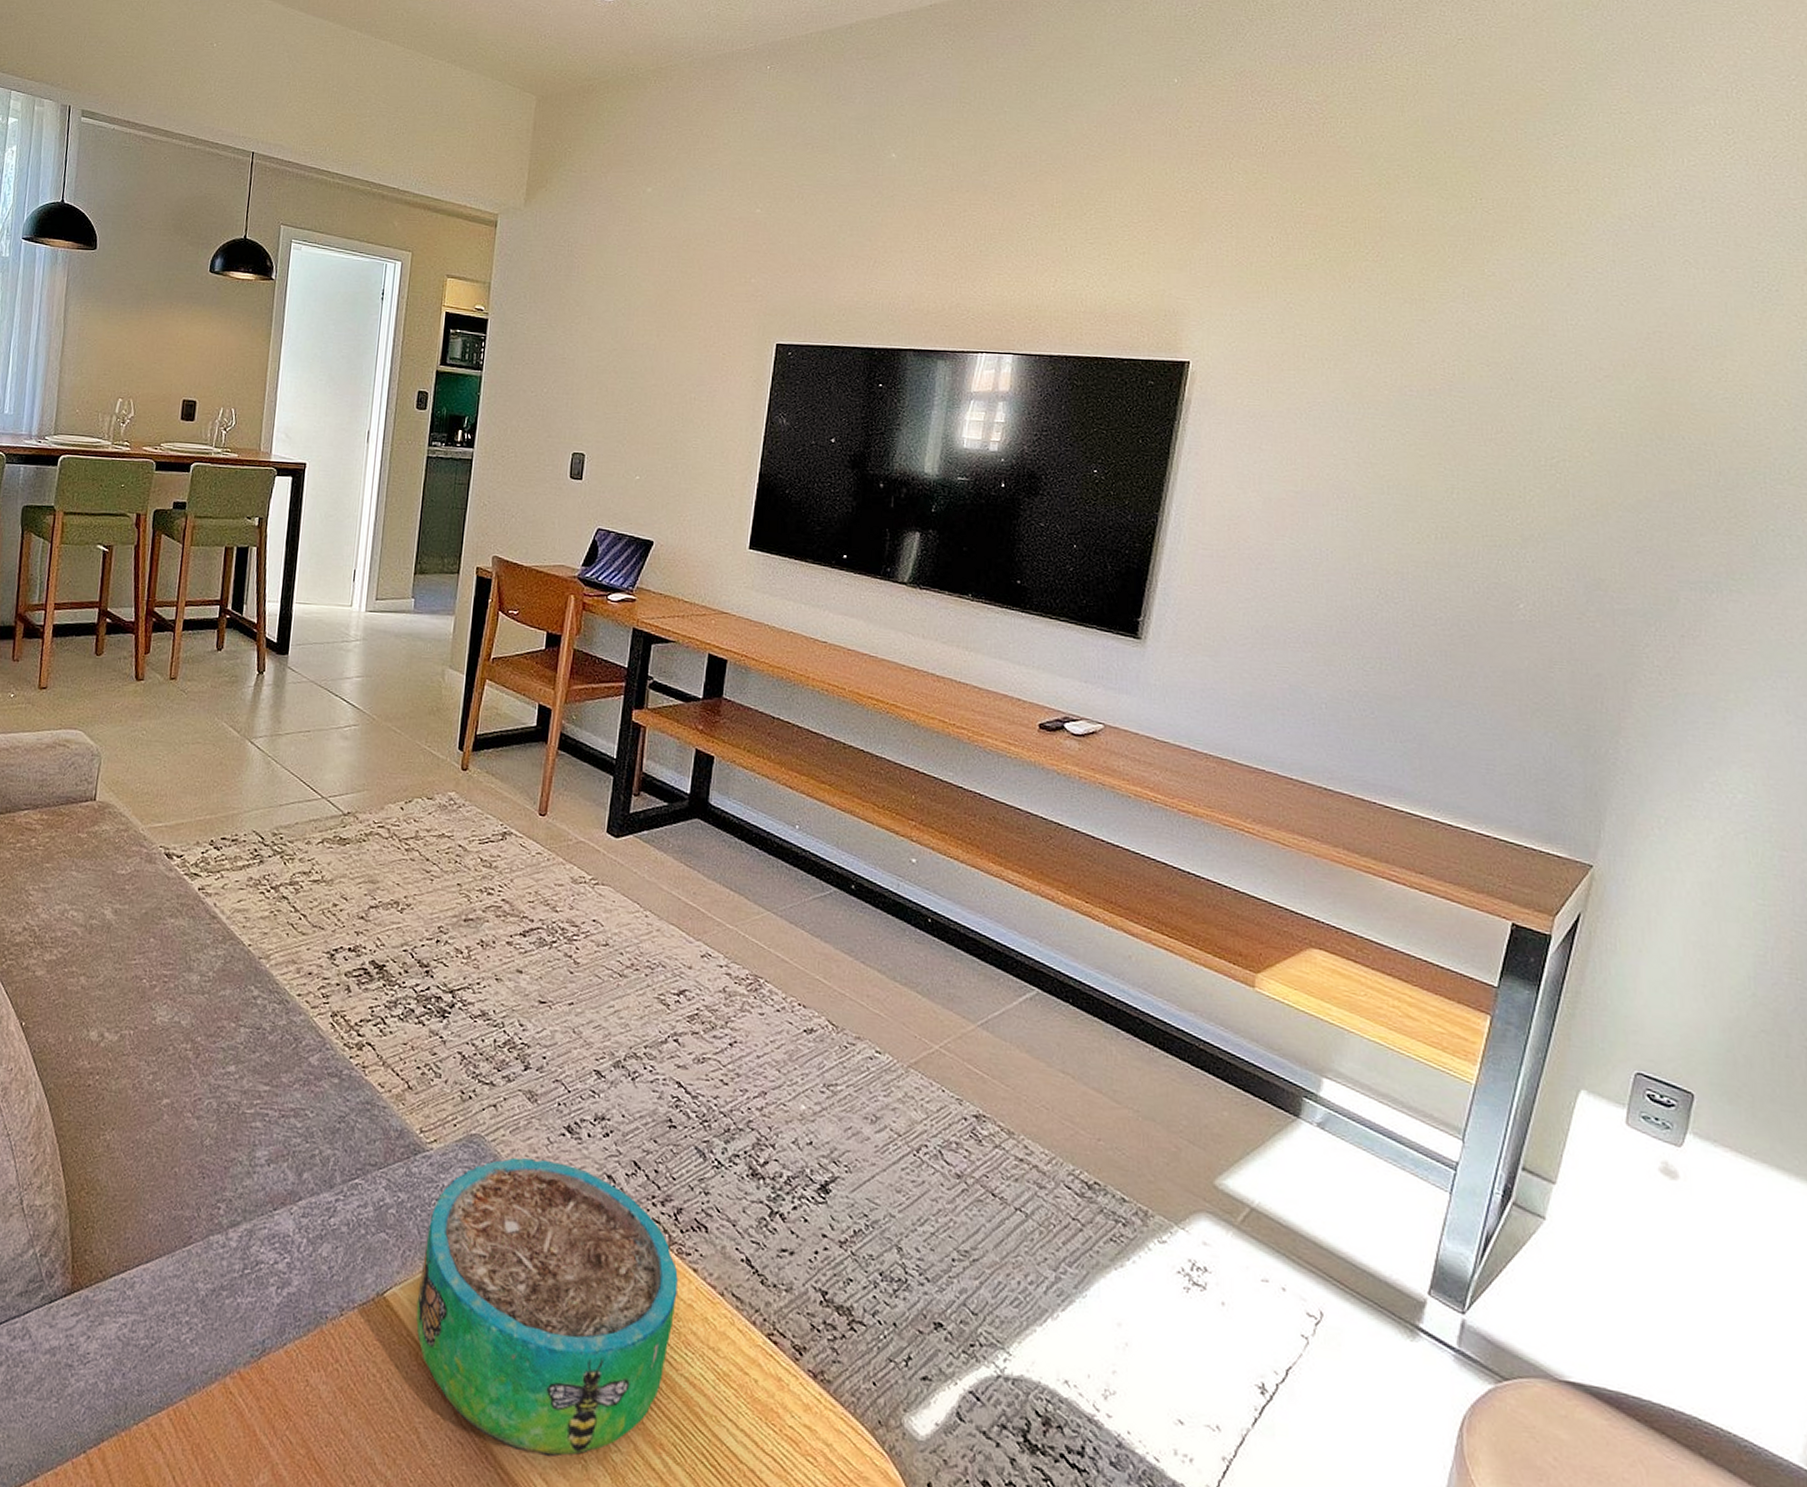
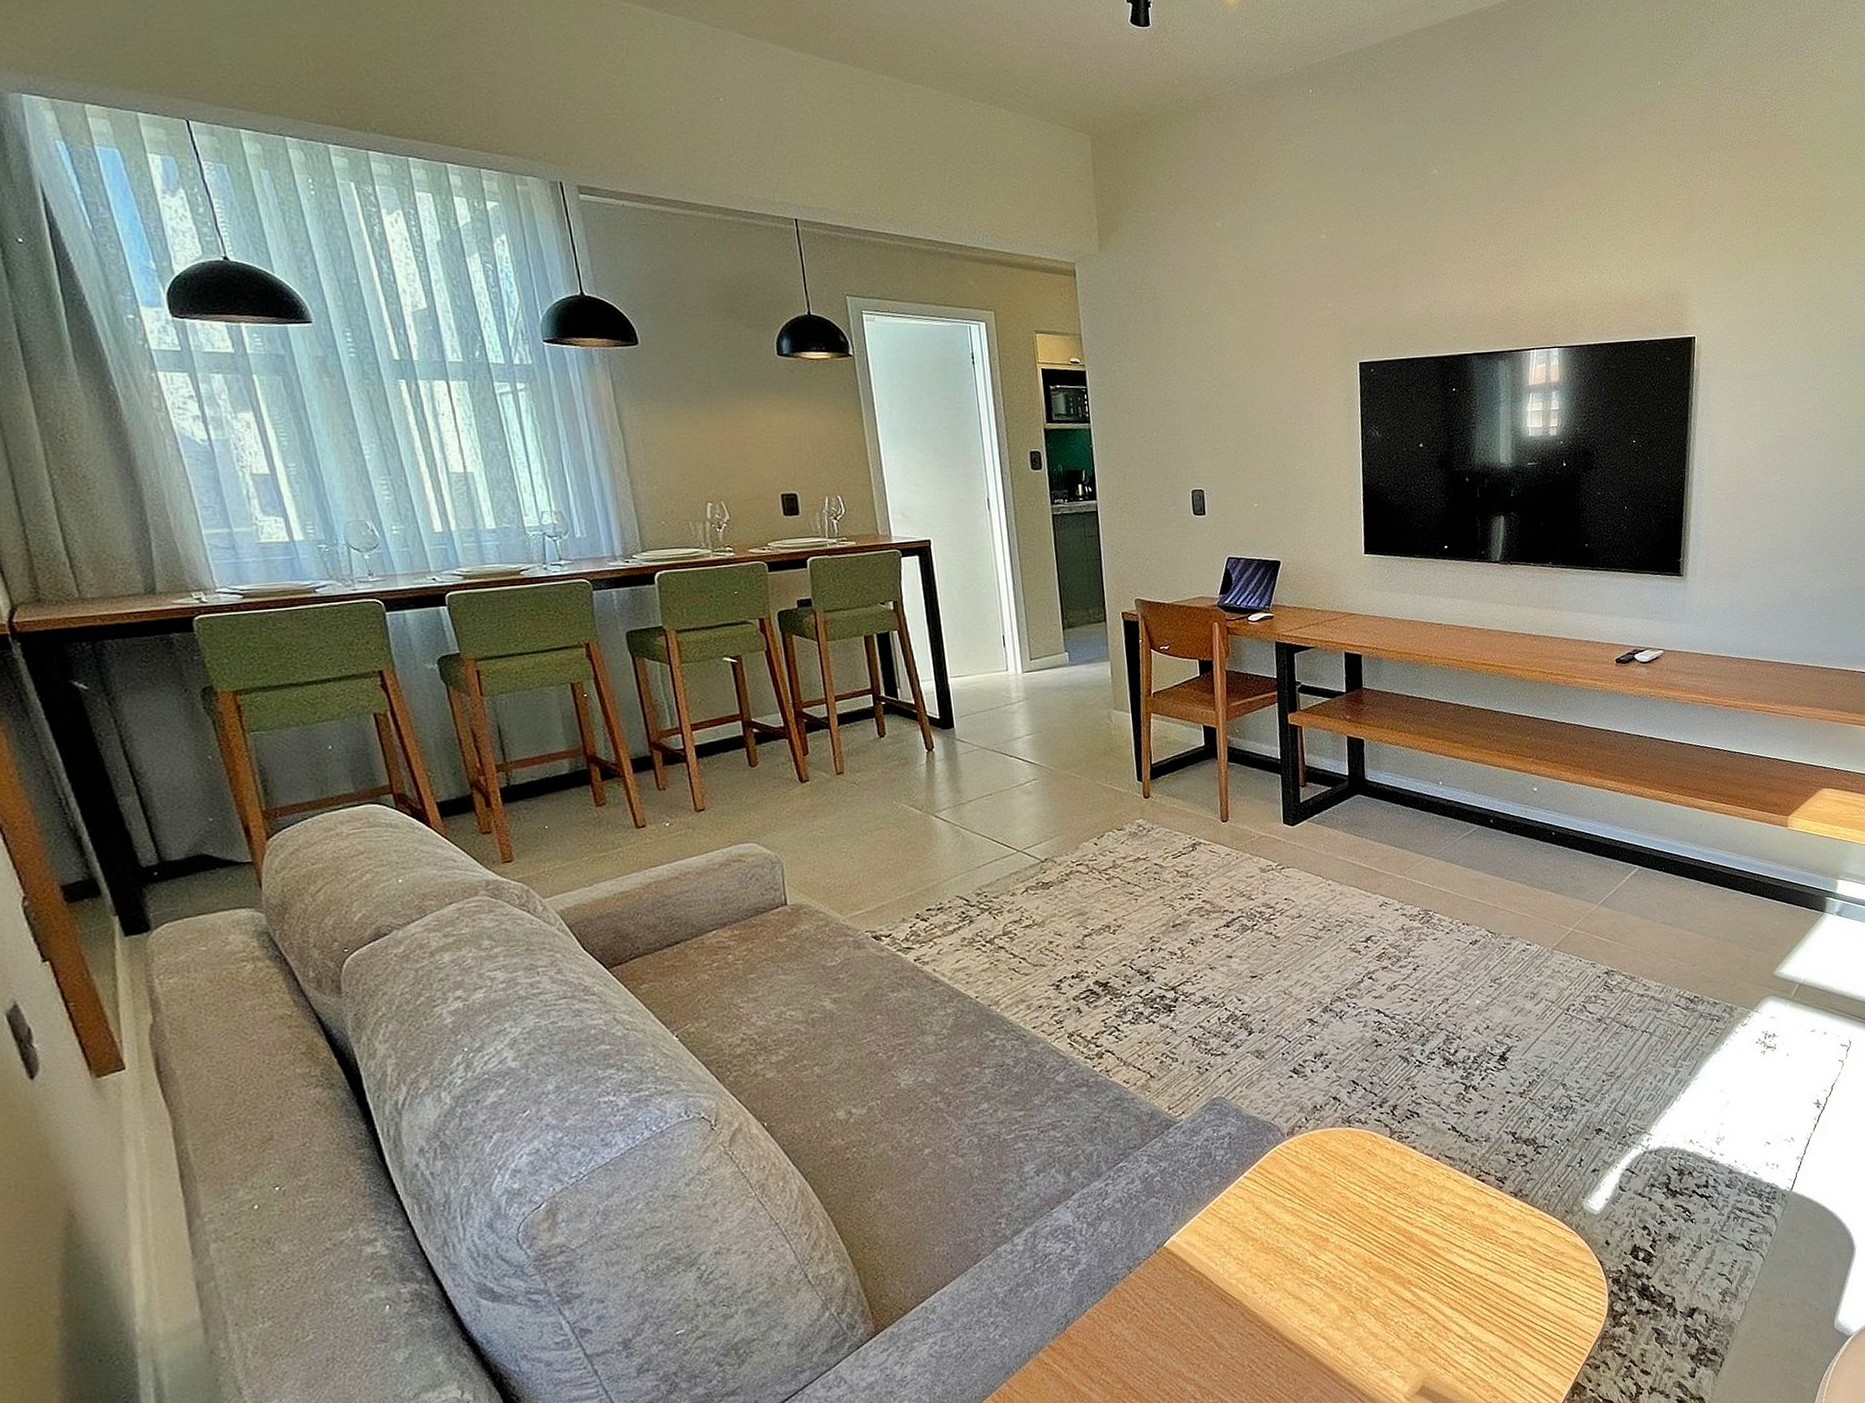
decorative bowl: present [415,1157,678,1457] -> none [1191,1098,1404,1324]

